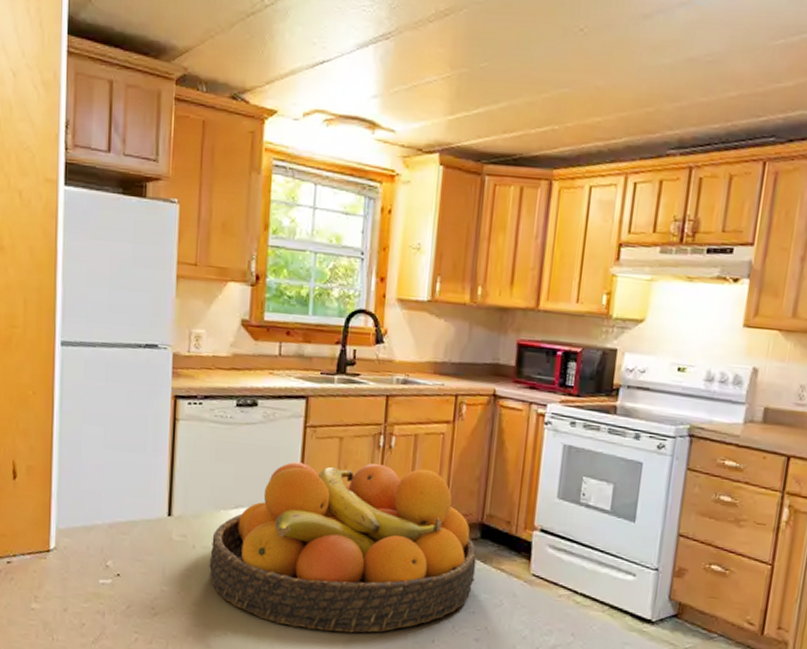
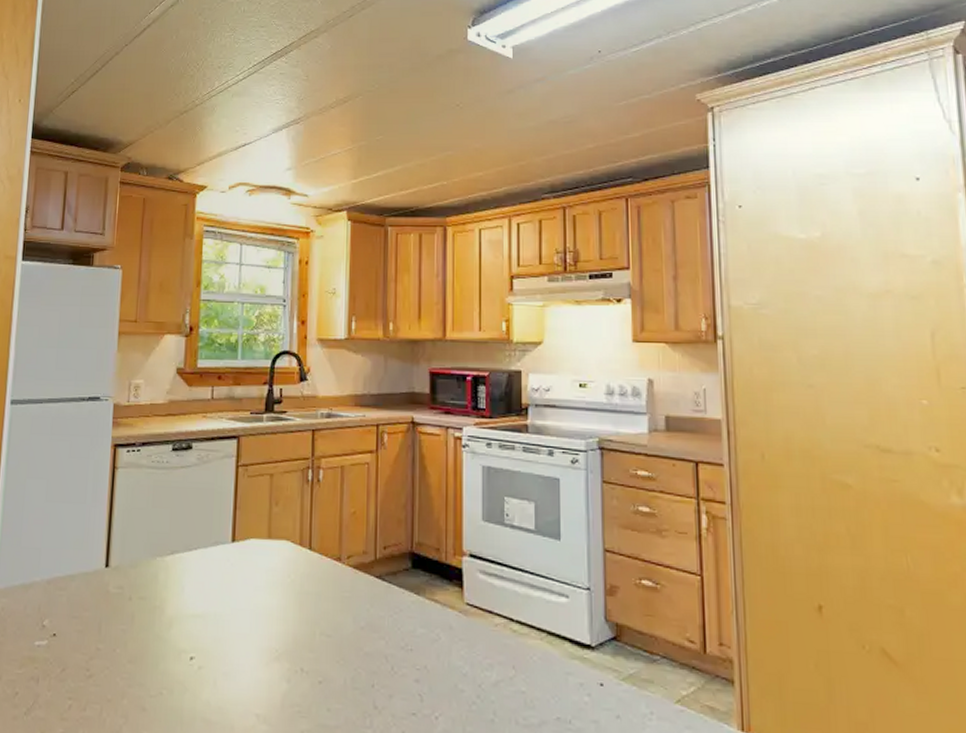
fruit bowl: present [209,462,477,633] -> none [145,497,410,683]

